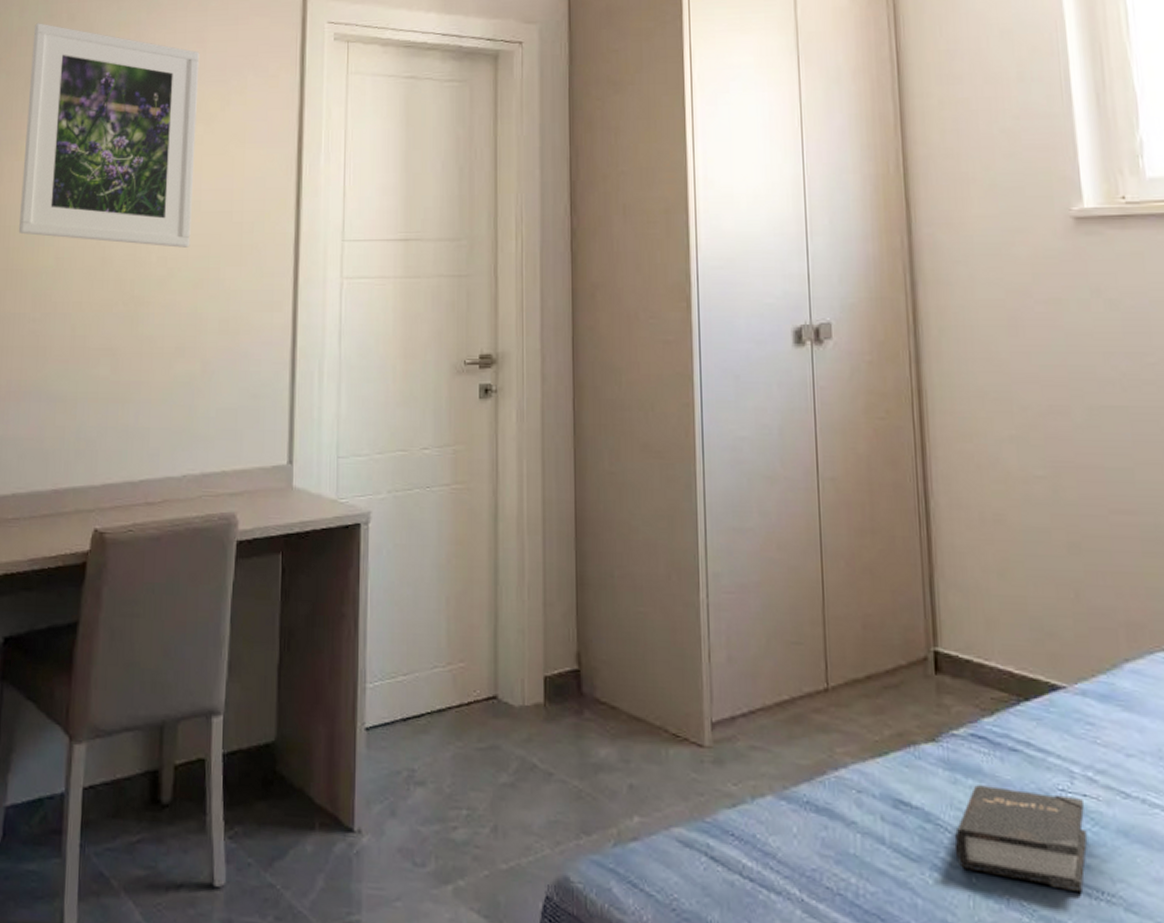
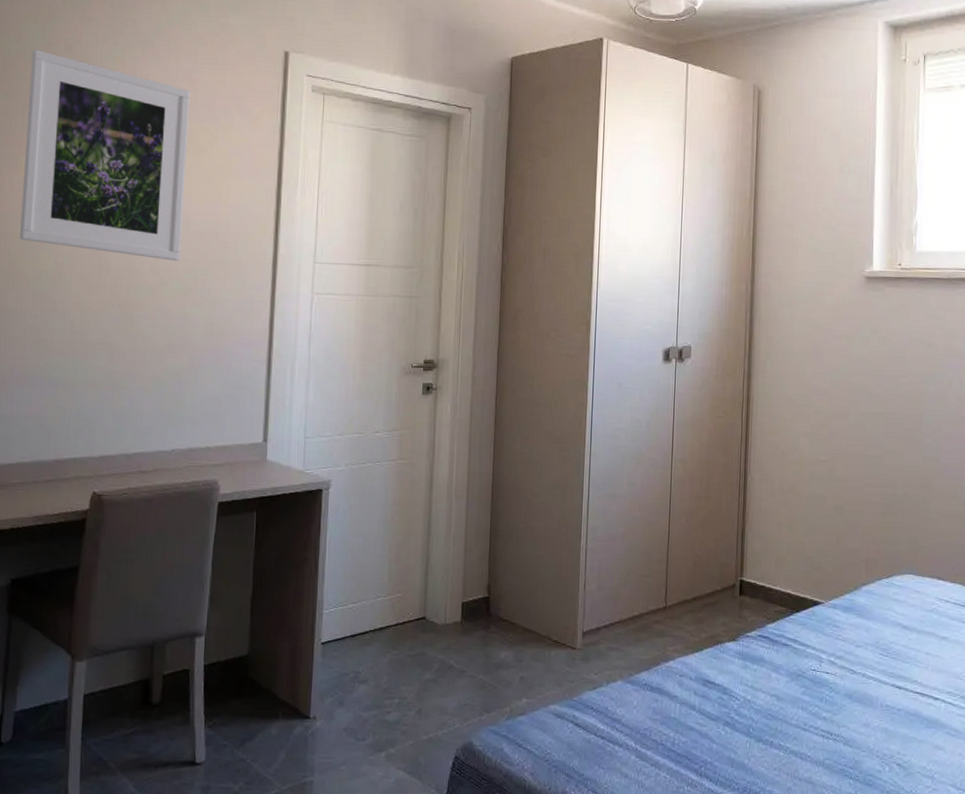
hardback book: present [954,785,1088,891] -> none [740,669,826,734]

